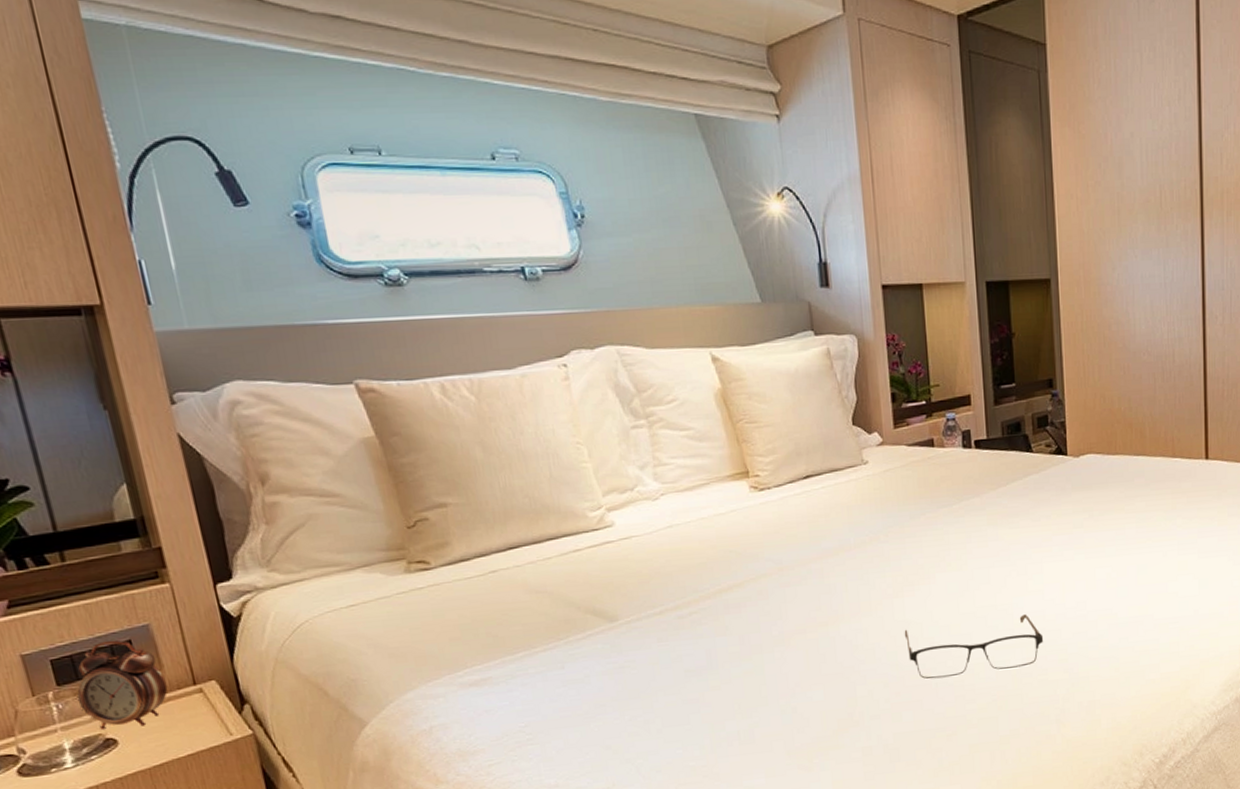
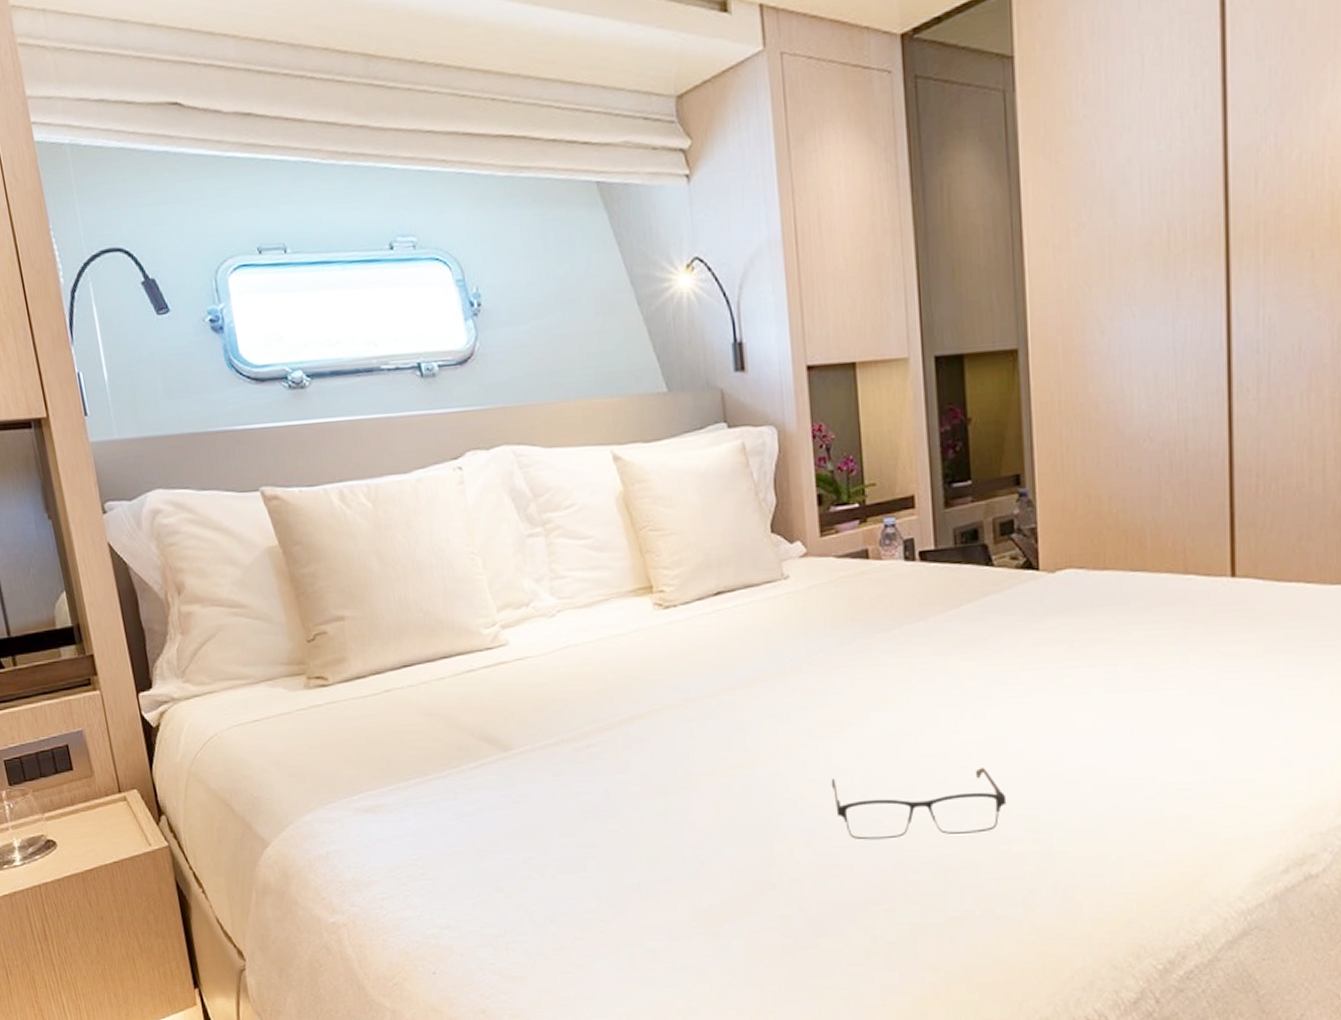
alarm clock: present [77,640,168,729] -> none [24,744,98,830]

